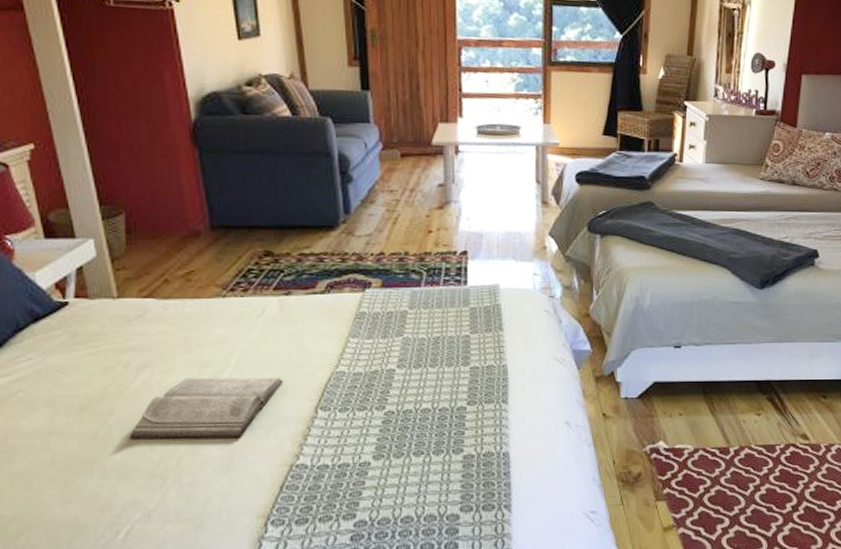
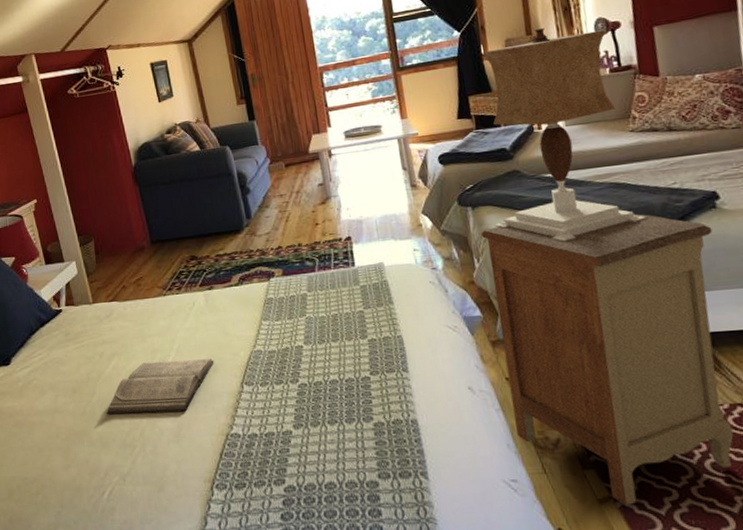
nightstand: none [604,259,807,534] -> present [481,213,734,507]
table lamp: none [619,51,761,283] -> present [482,28,646,242]

